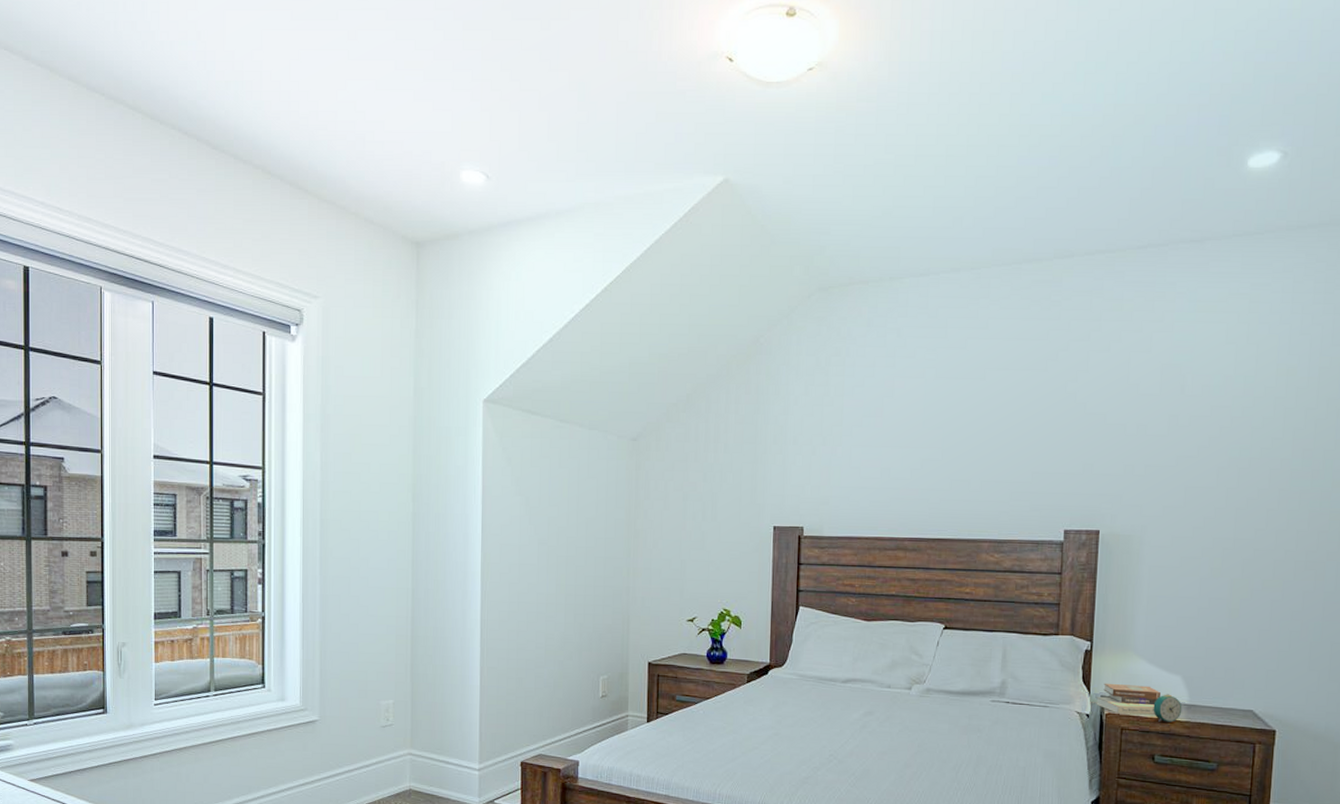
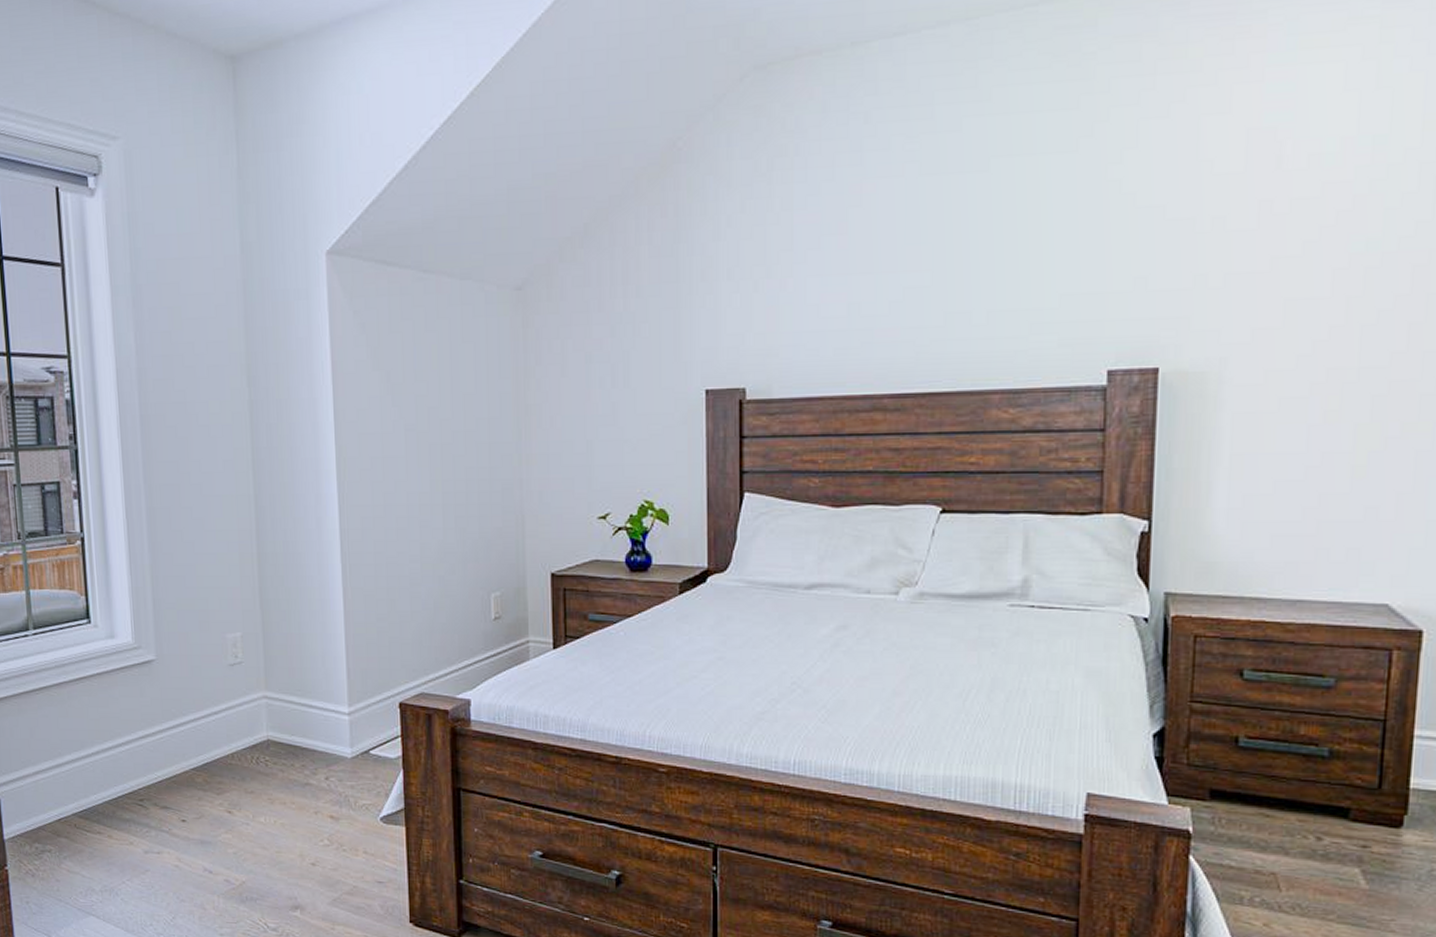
books: present [1096,683,1162,715] -> none [1158,575,1252,616]
alarm clock: present [1153,694,1182,723] -> none [1240,586,1283,625]

